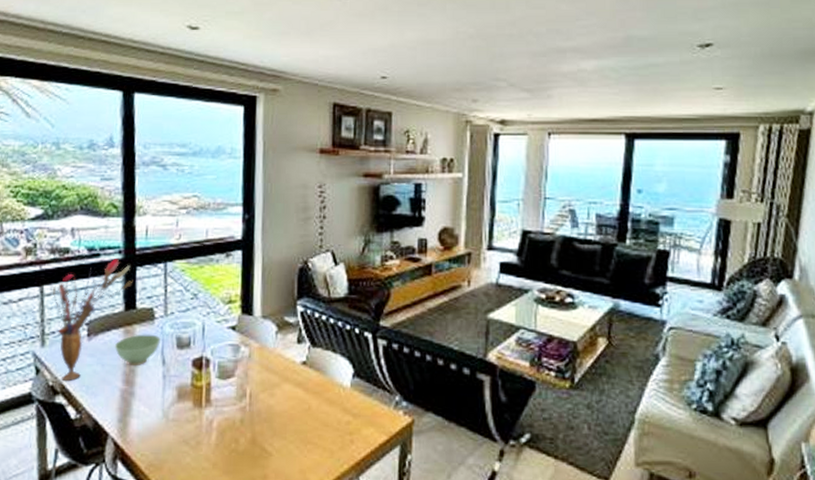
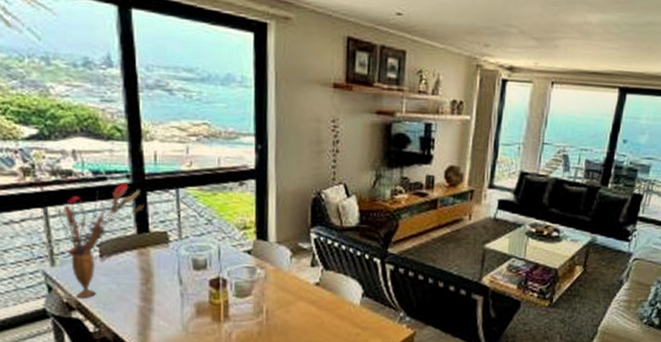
bowl: present [114,334,161,365] -> none [129,256,176,285]

